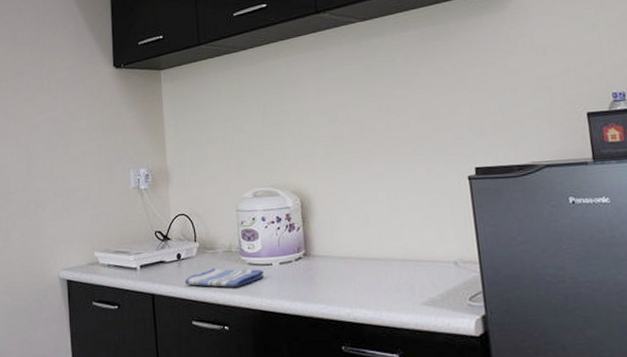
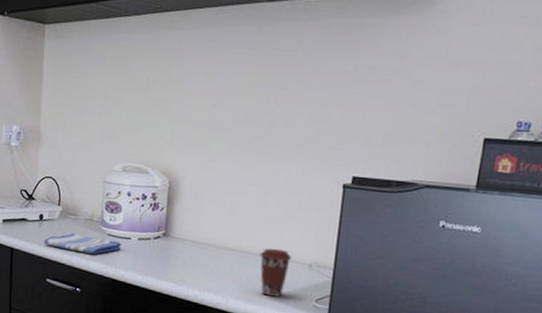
coffee cup: none [403,250,436,302] -> present [260,248,292,297]

